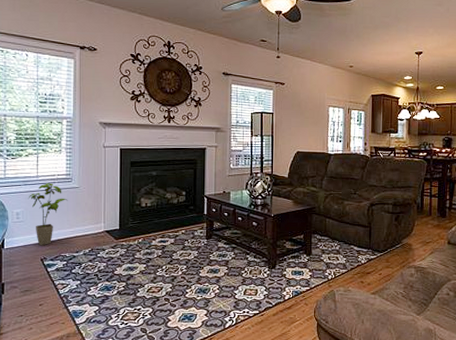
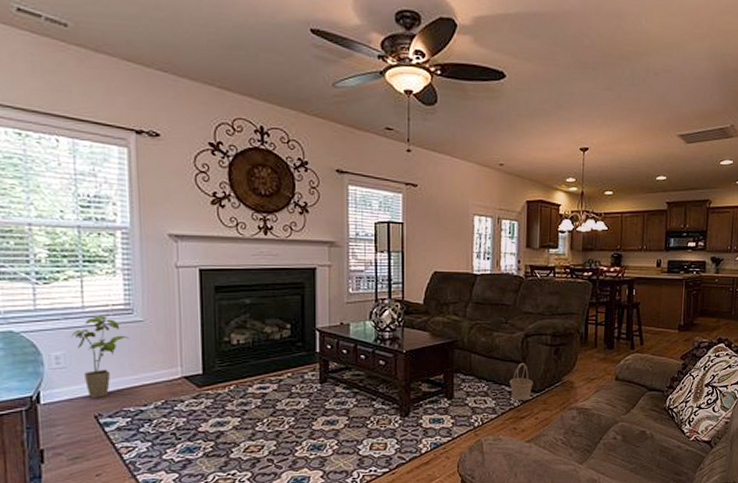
basket: none [357,227,377,258] -> present [509,362,533,400]

